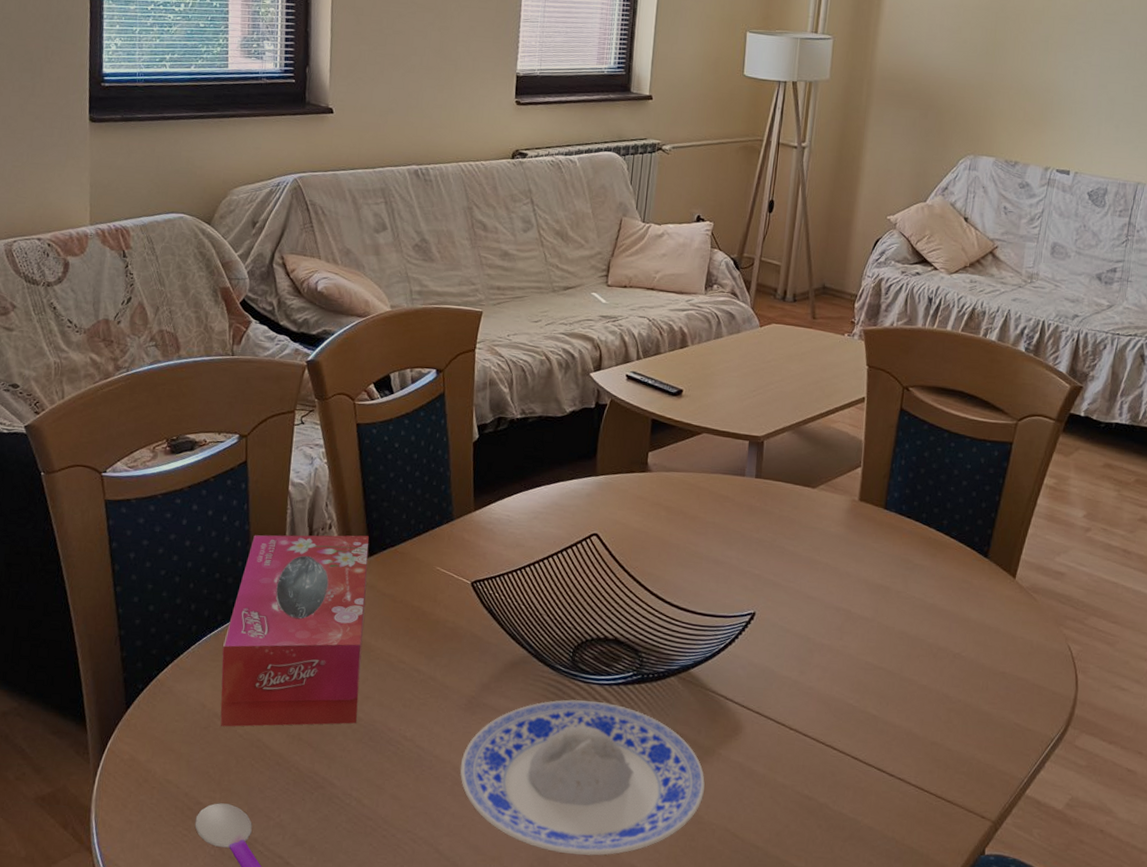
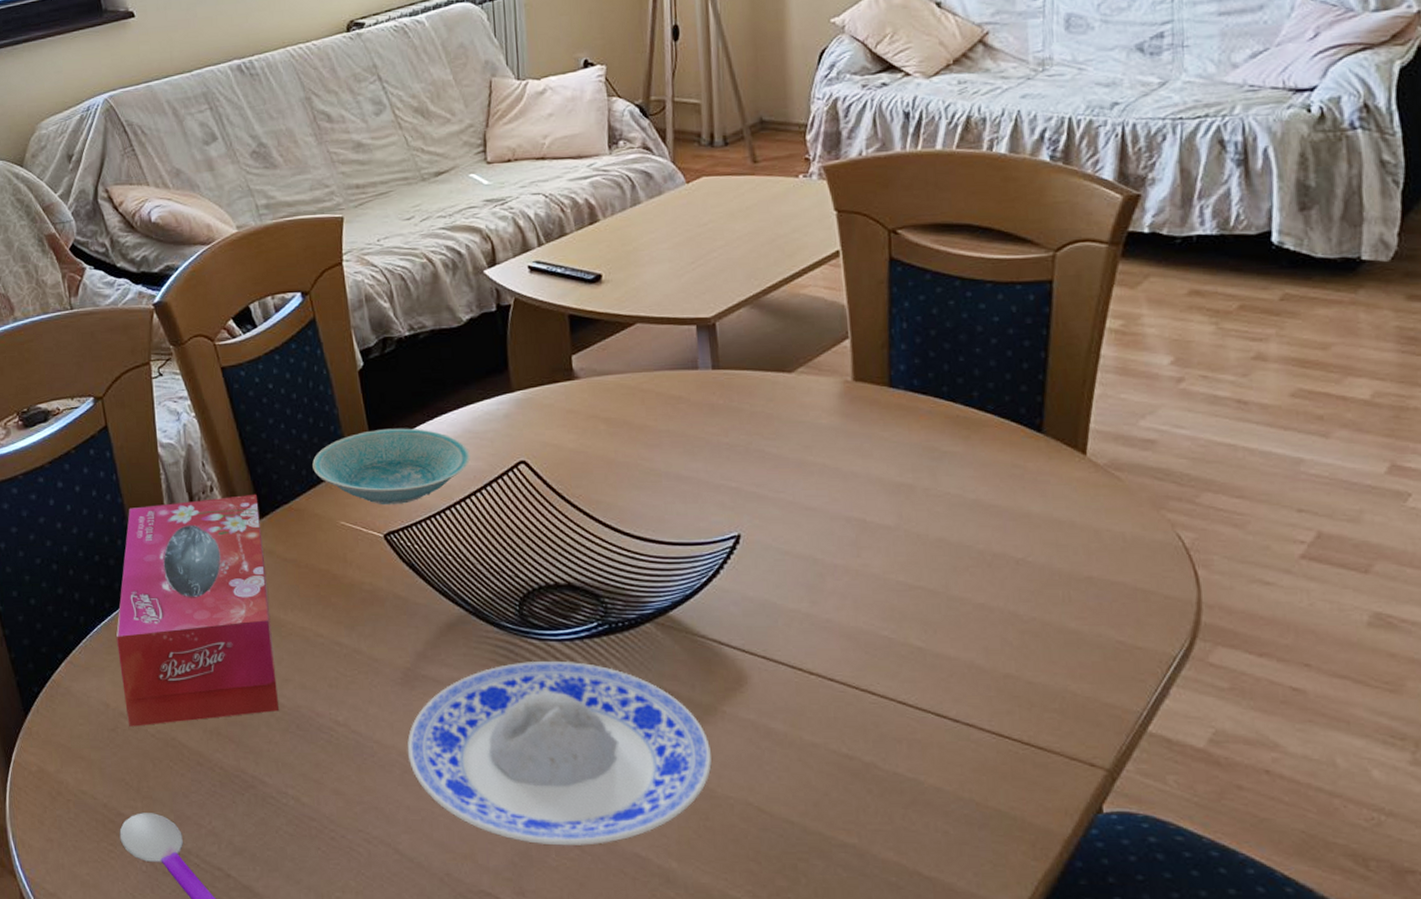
bowl: none [421,493,554,558] -> present [312,428,470,505]

